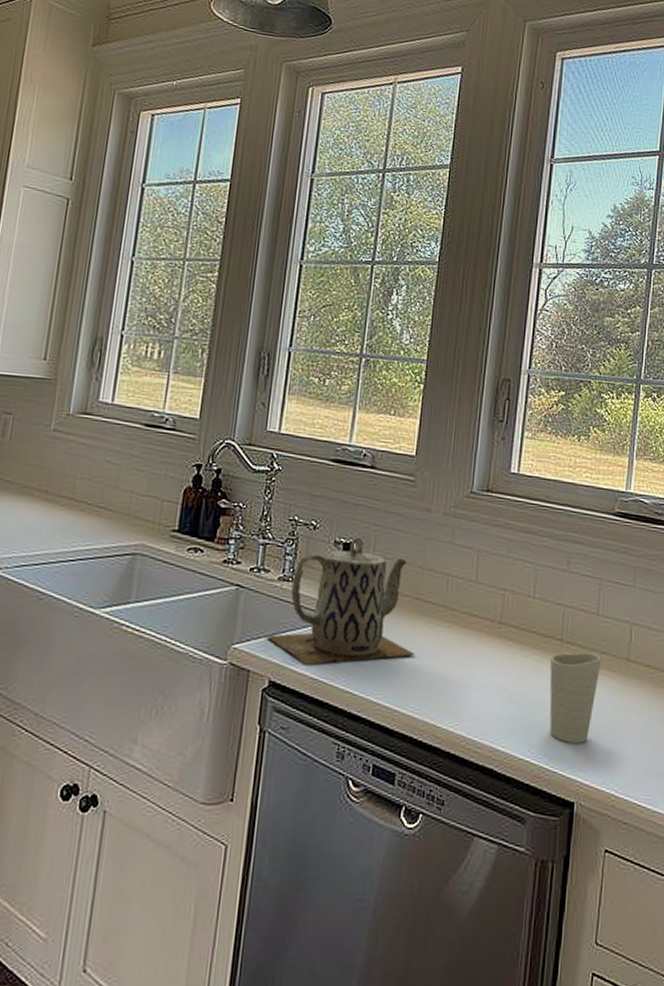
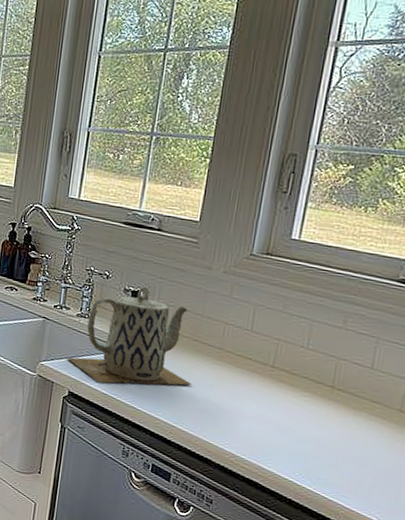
cup: present [549,652,602,744] -> none [314,397,373,475]

